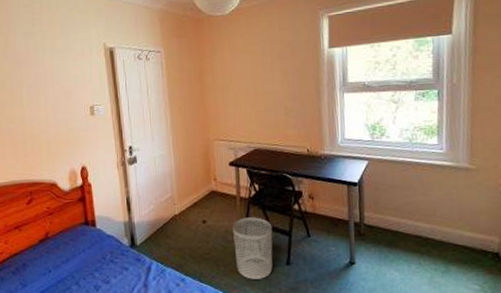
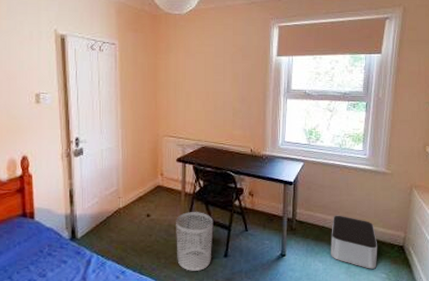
storage bin: none [407,218,467,280] -> present [331,215,378,269]

